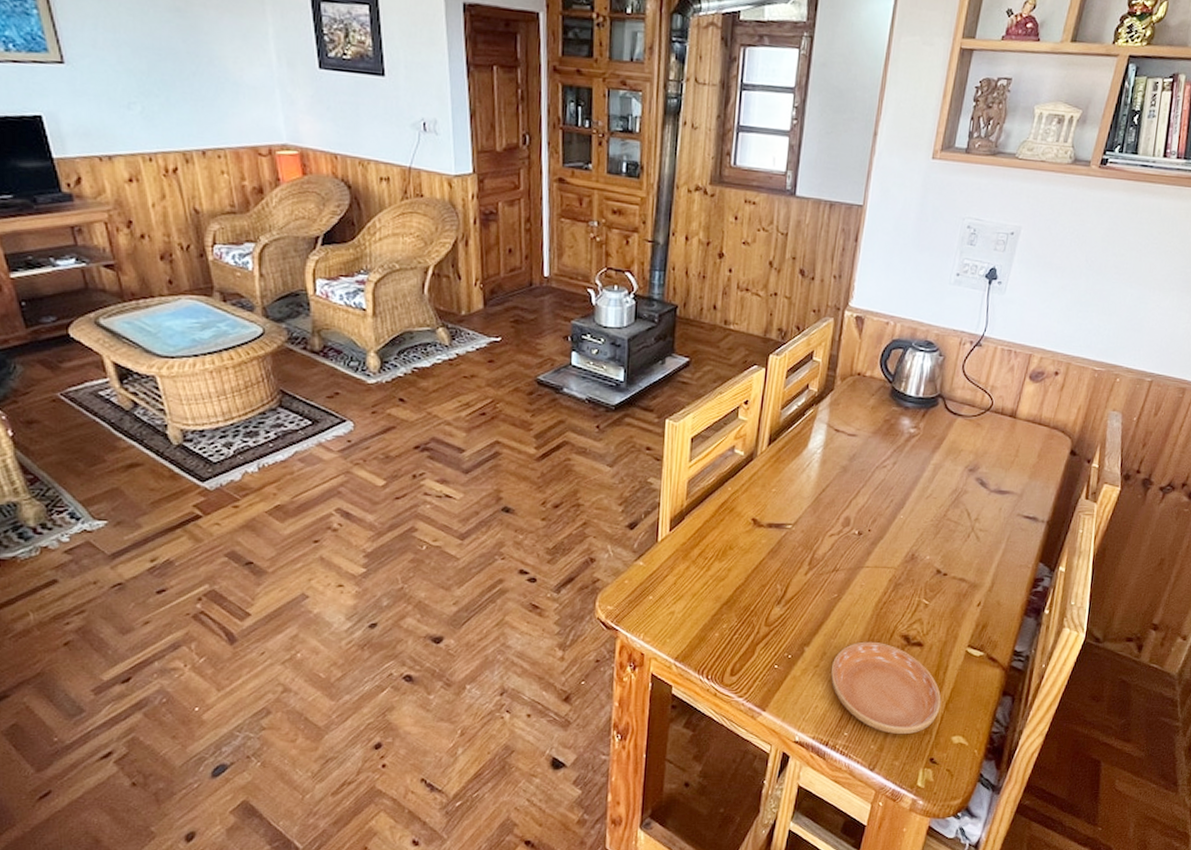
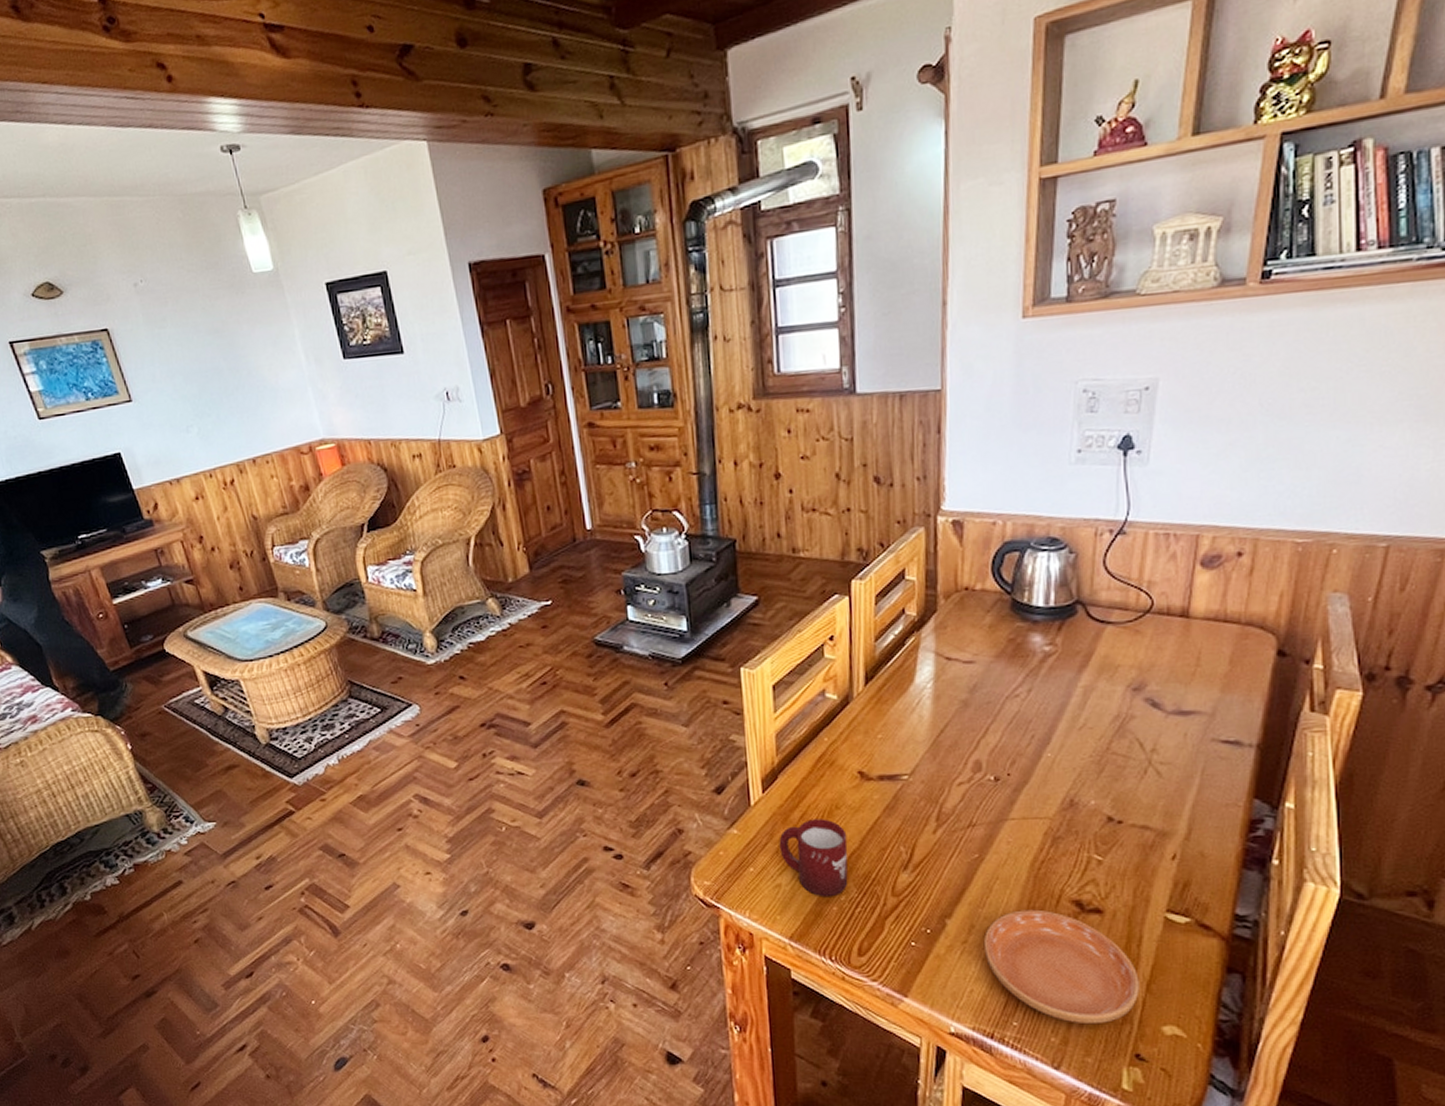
cup: none [677,557,736,625] -> present [779,819,848,898]

